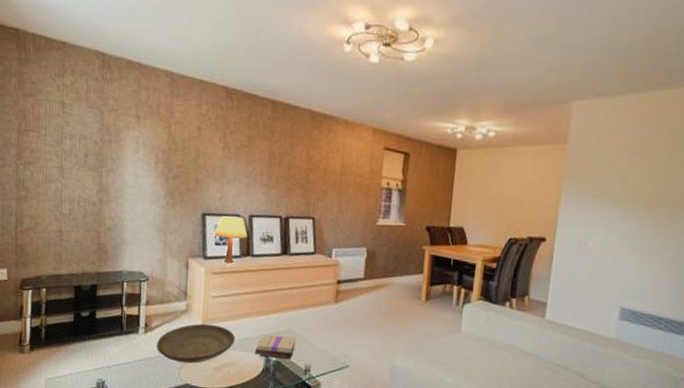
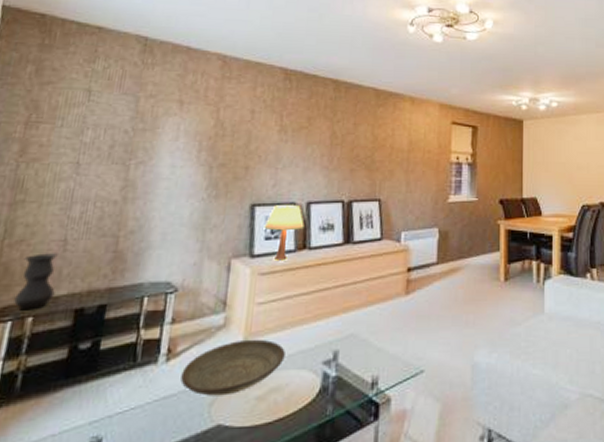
vase: none [31,240,59,284] -> present [14,253,58,311]
books: present [255,334,296,359] -> none [309,343,361,372]

